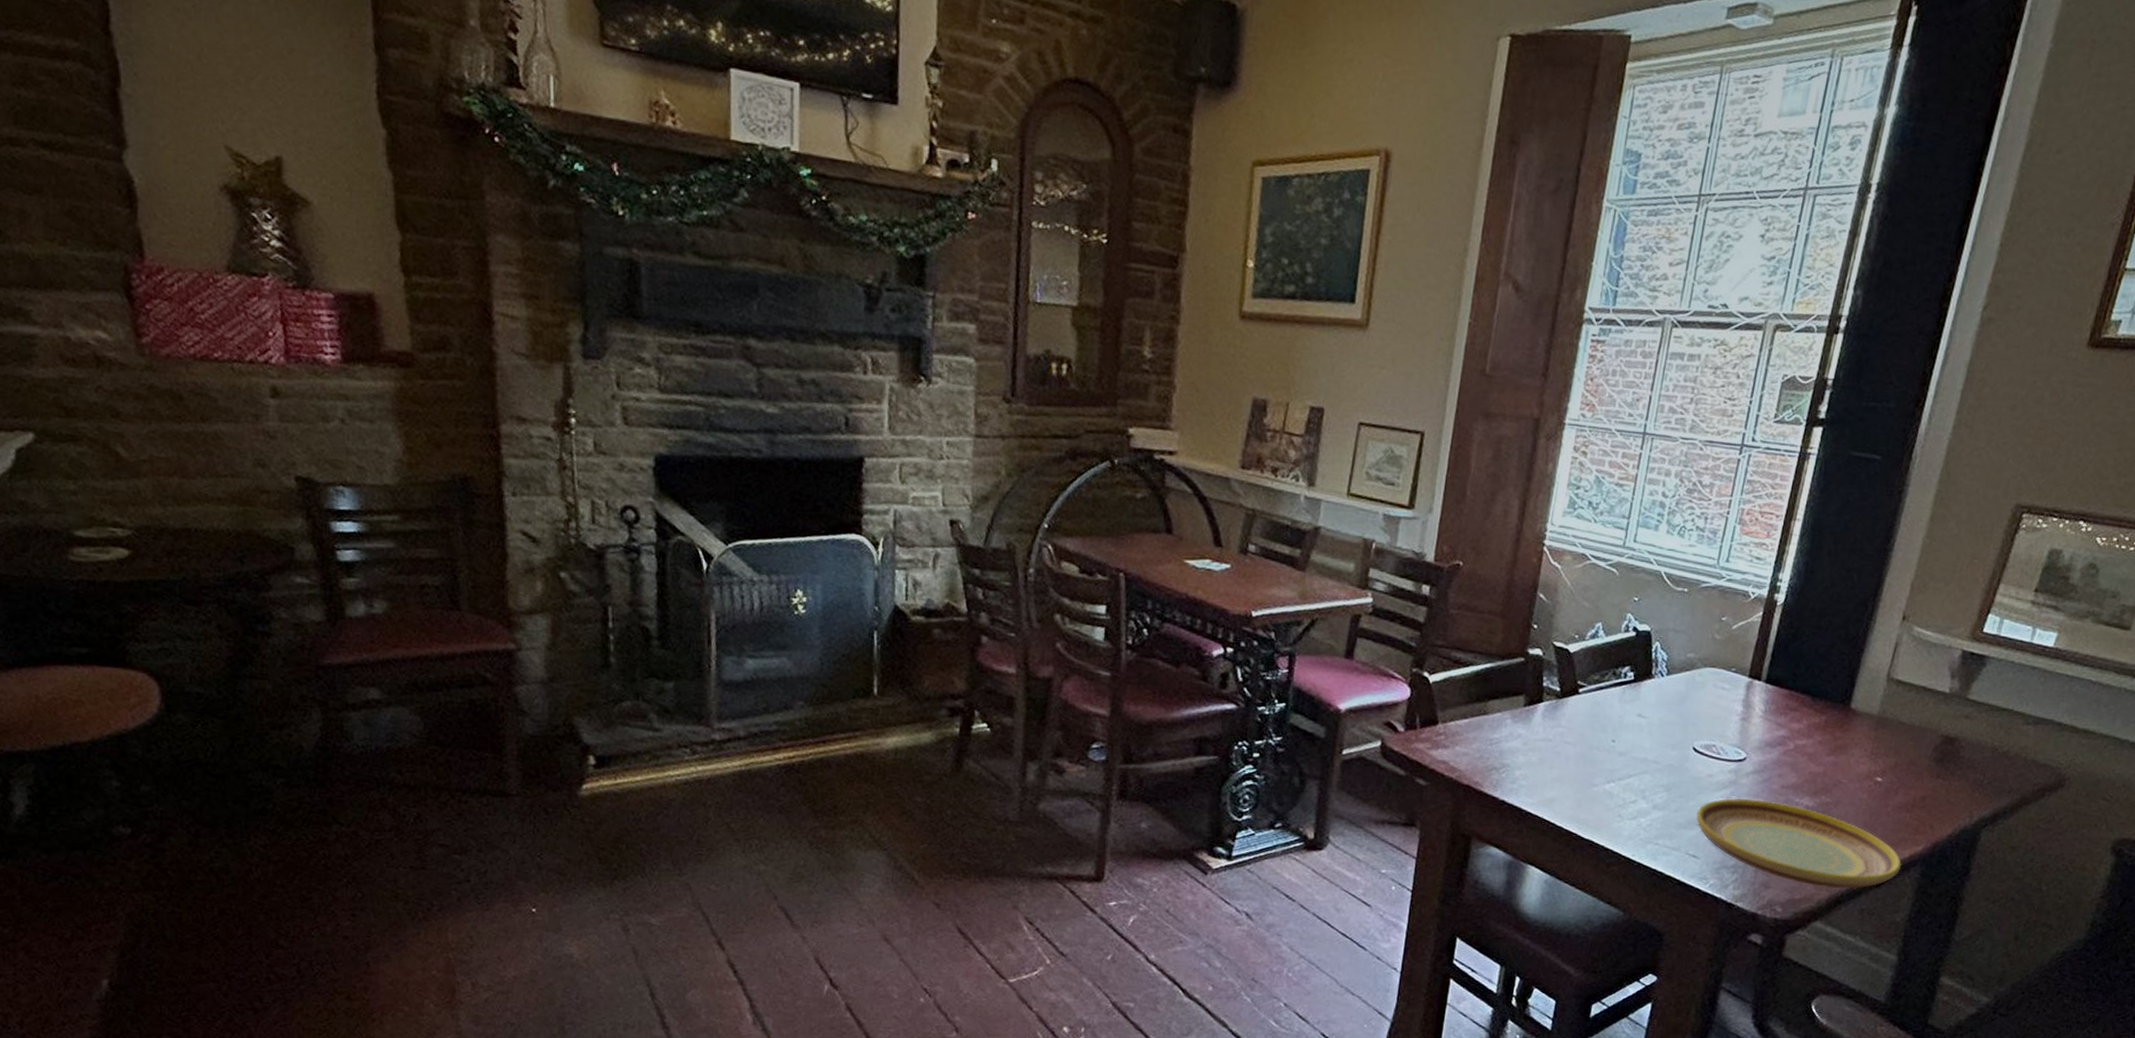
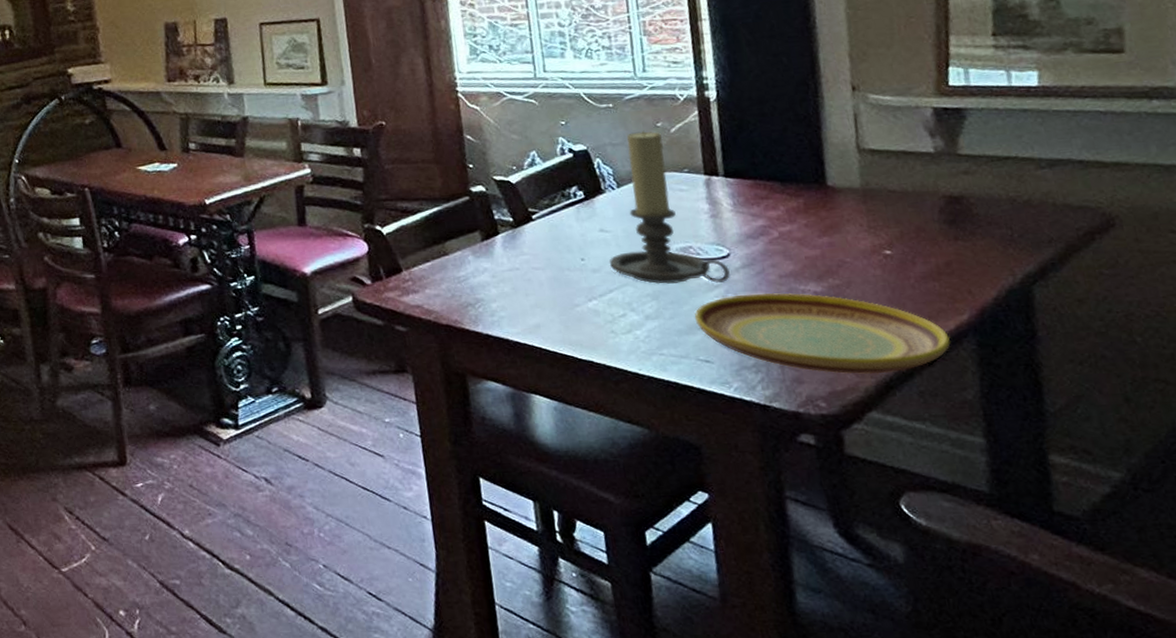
candle holder: none [1636,622,1741,784] -> present [609,130,730,284]

